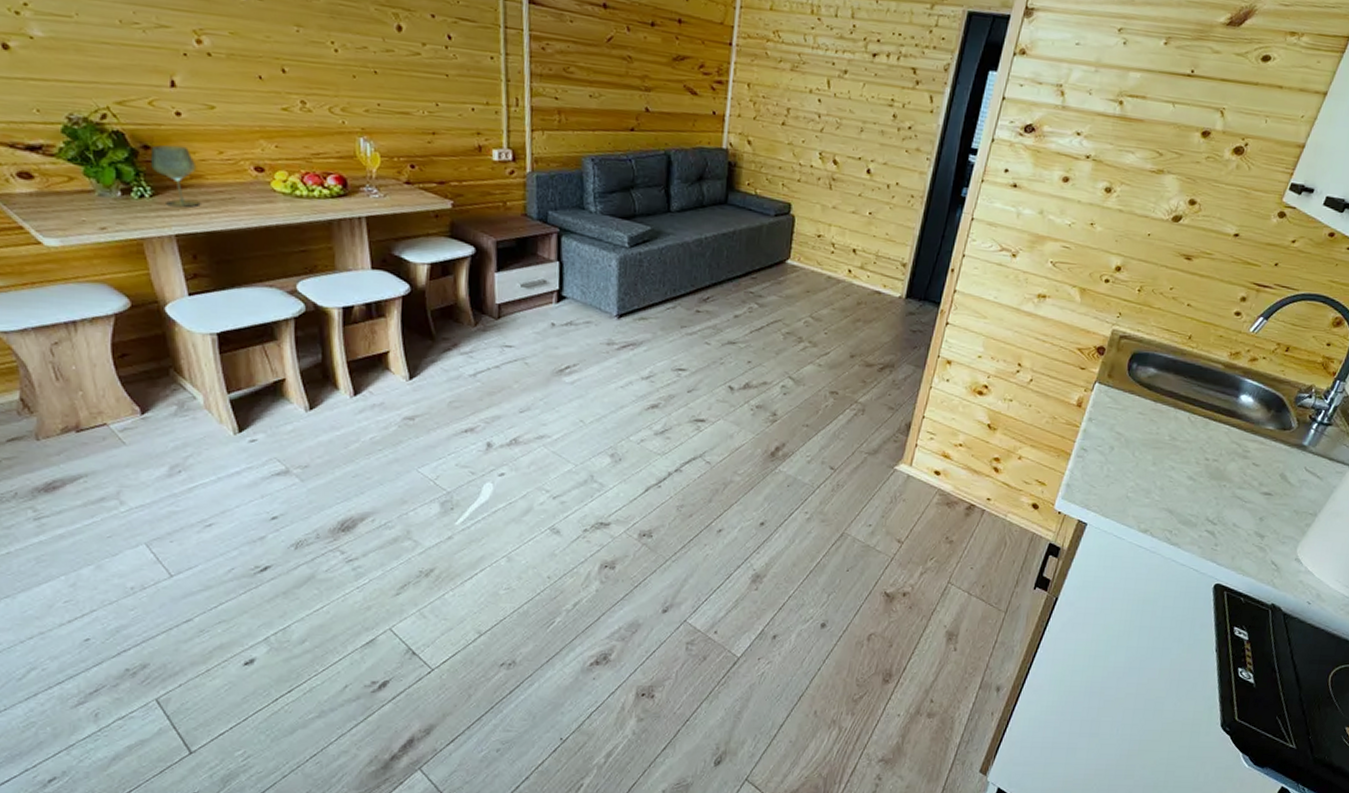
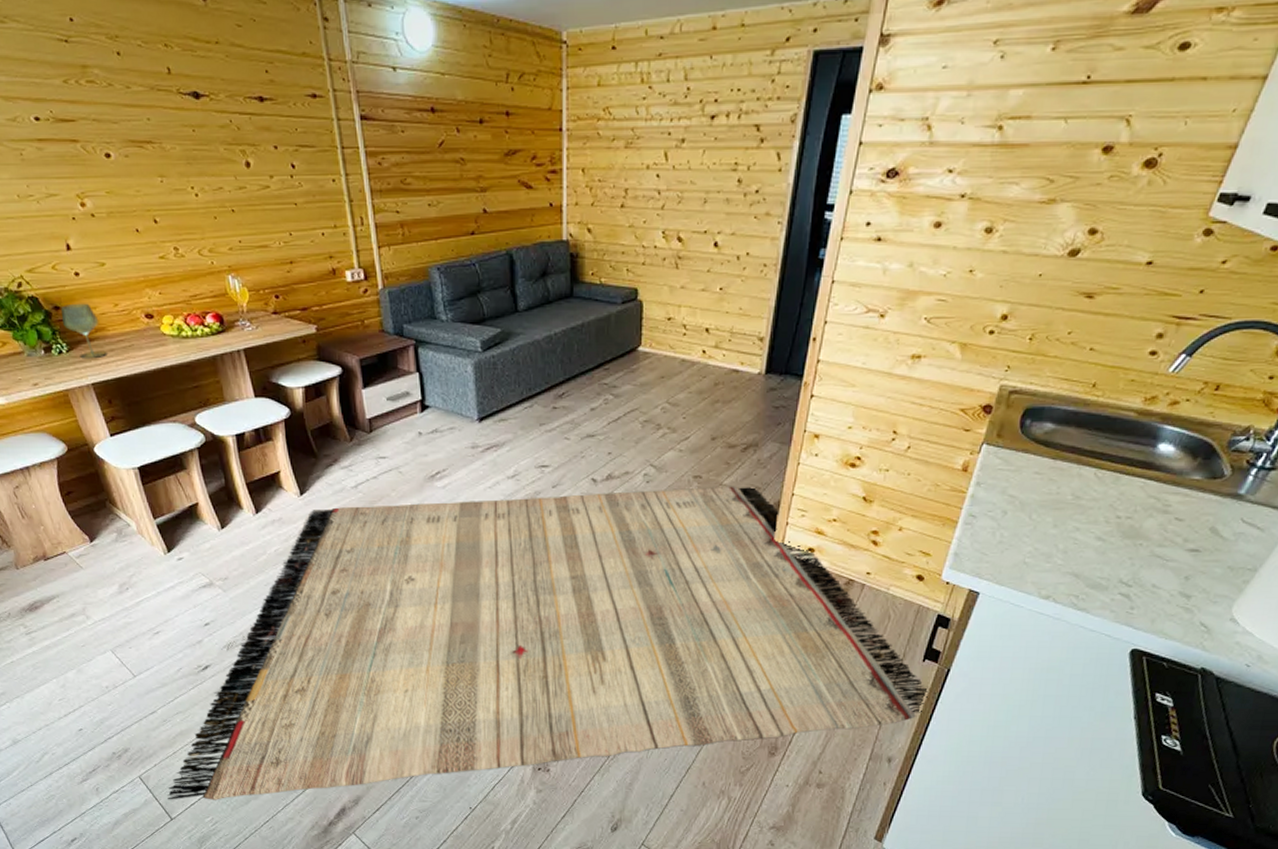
rug: none [190,395,1039,729] -> present [167,486,930,800]

